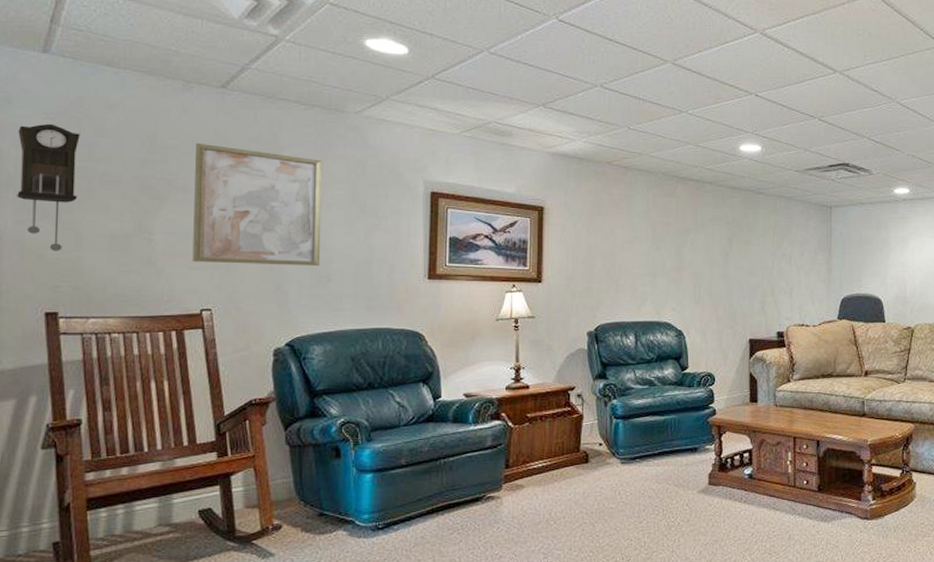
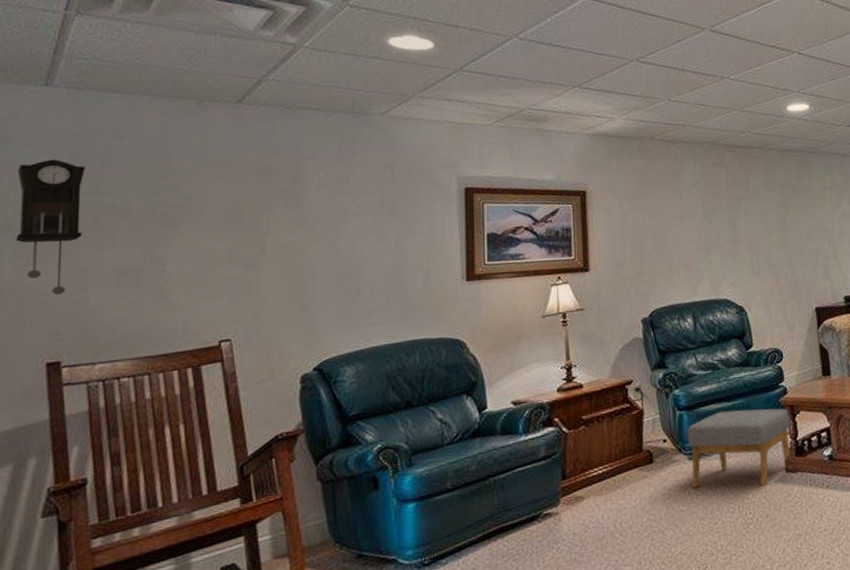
wall art: present [192,142,322,266] -> none [209,162,349,291]
footstool: none [622,424,717,495] -> present [687,408,791,488]

